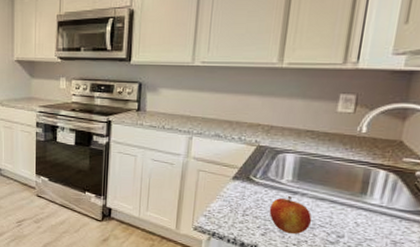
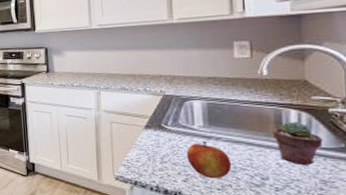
potted succulent: none [357,182,404,226] -> present [273,122,323,165]

